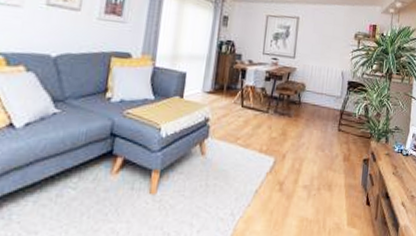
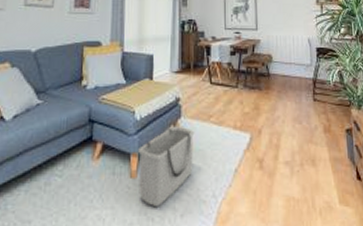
storage bin: none [156,145,221,223] -> present [138,126,195,208]

